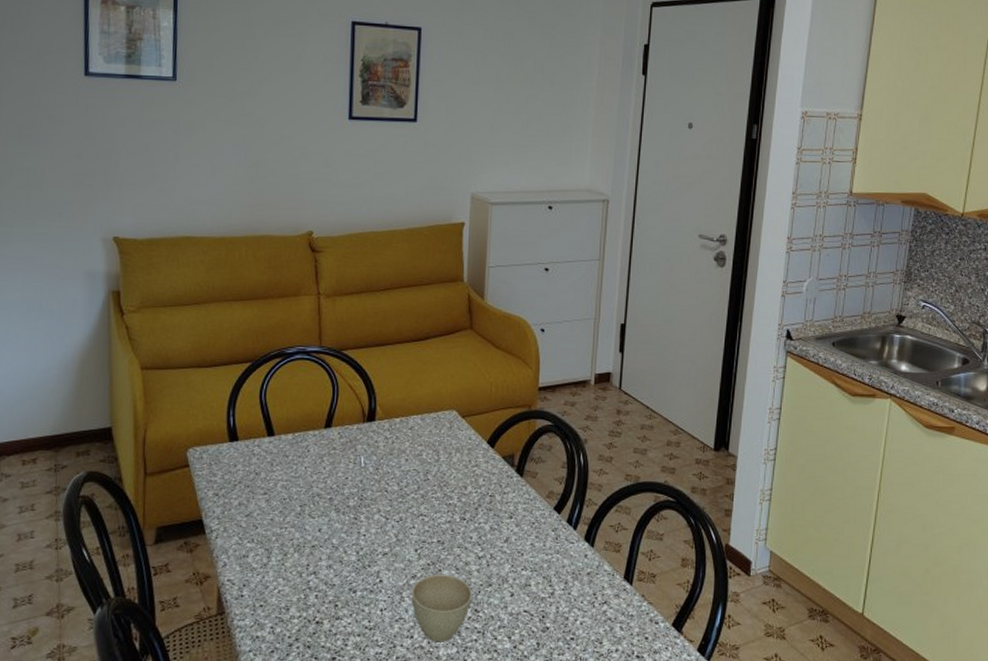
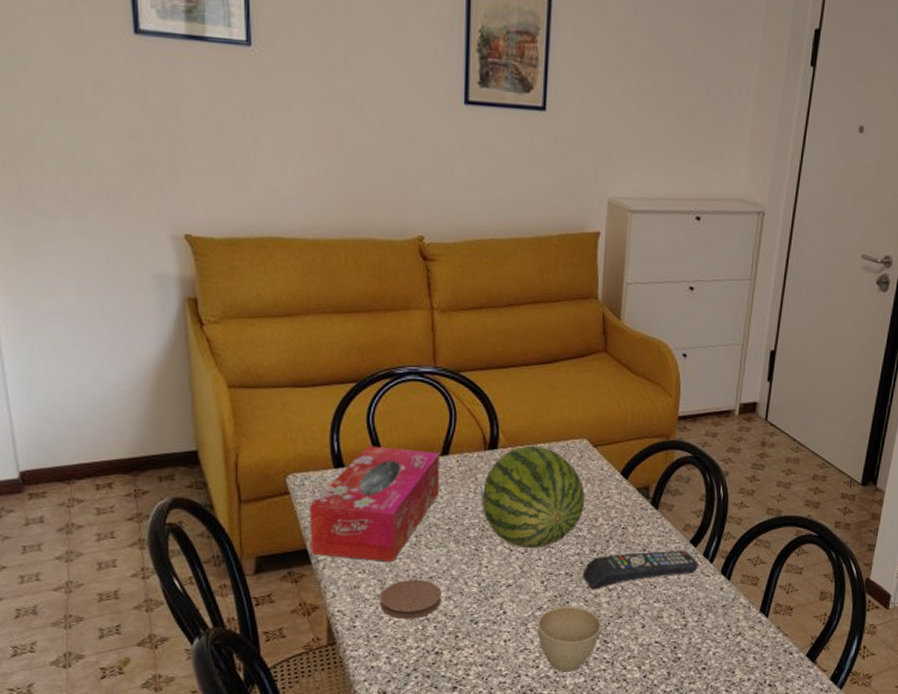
tissue box: none [205,420,323,531] -> present [310,445,439,562]
coaster: none [267,549,323,588] -> present [381,580,442,619]
fruit: none [361,417,455,517] -> present [482,445,586,549]
remote control: none [454,517,563,558] -> present [583,550,699,590]

